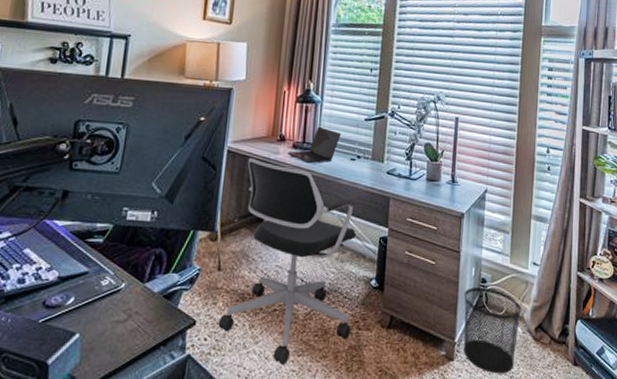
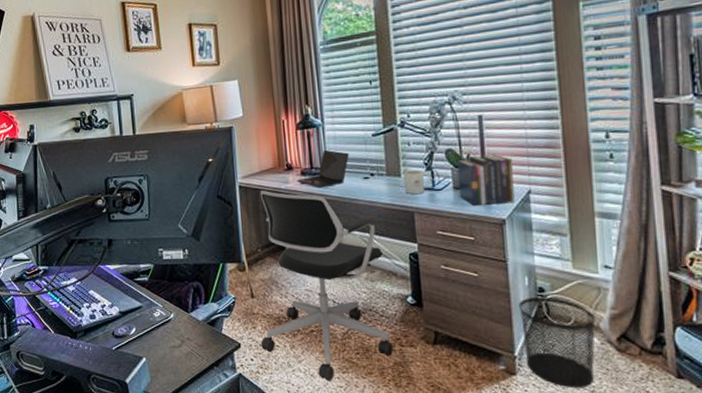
mug: none [385,158,410,182] -> present [403,170,432,195]
books: none [430,151,477,200] -> present [457,154,515,205]

